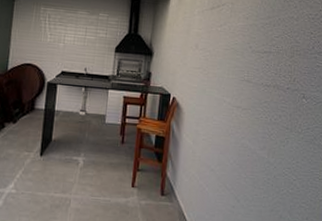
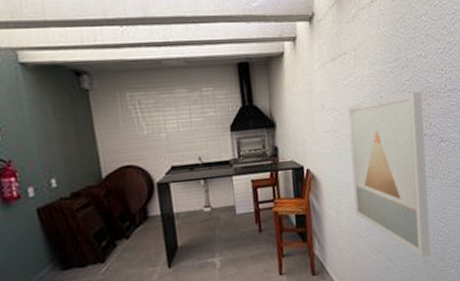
wall art: none [211,47,290,206] -> present [348,91,431,258]

